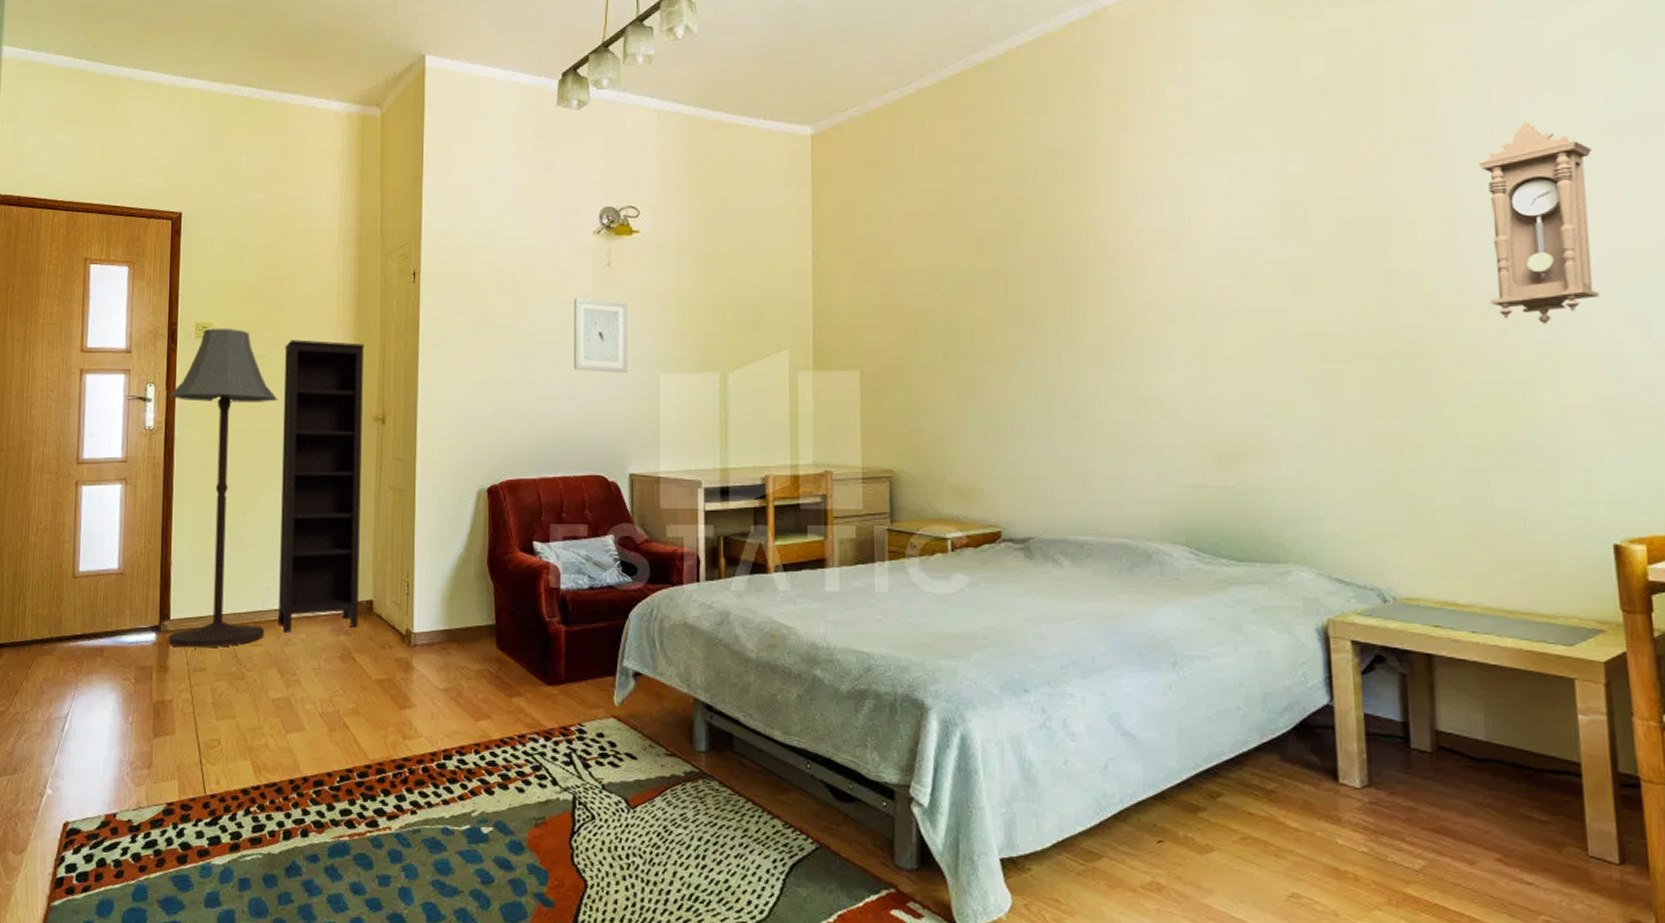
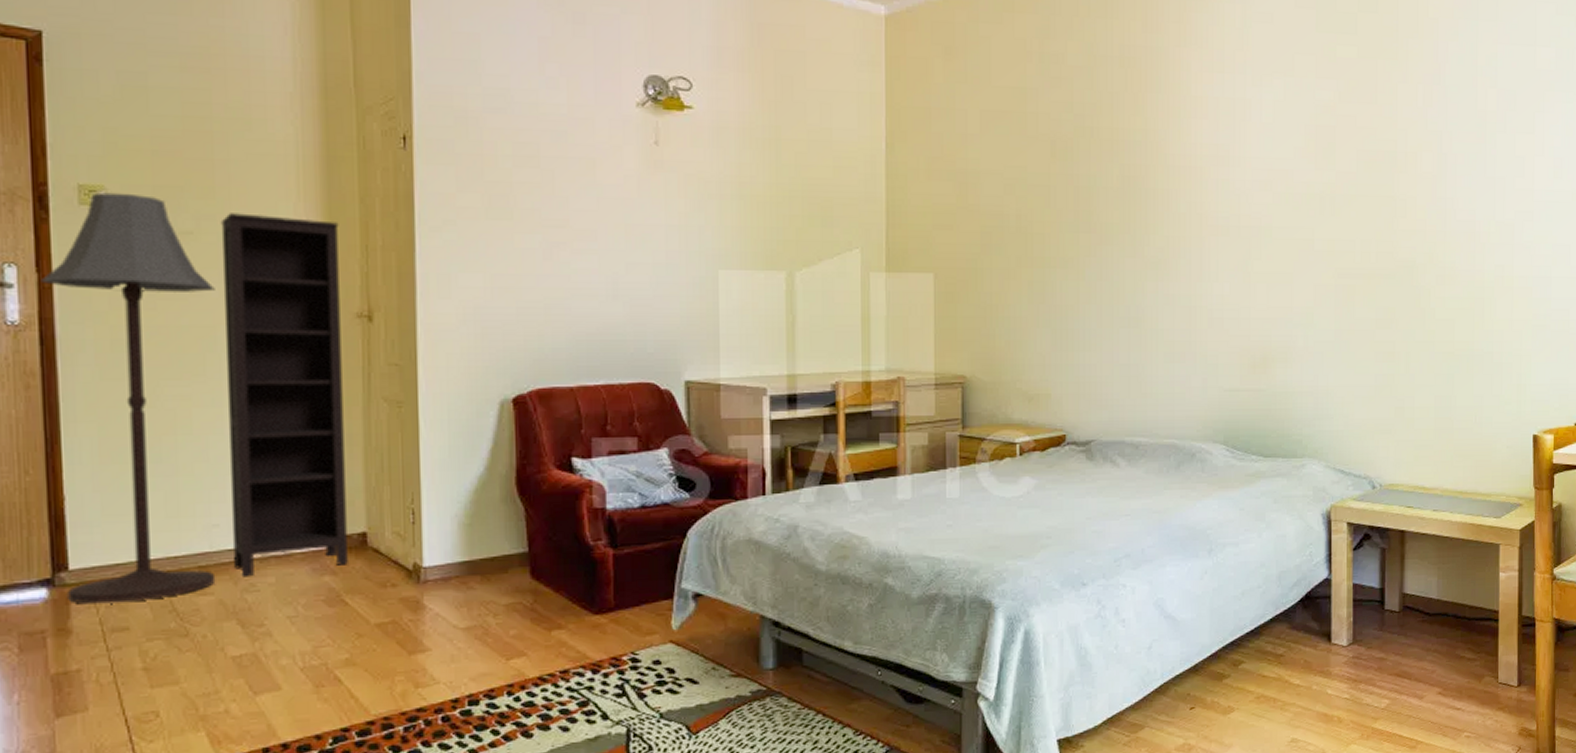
wall art: present [574,297,627,373] -> none [615,179,681,268]
pendulum clock: present [1478,123,1599,325] -> none [1465,72,1544,251]

